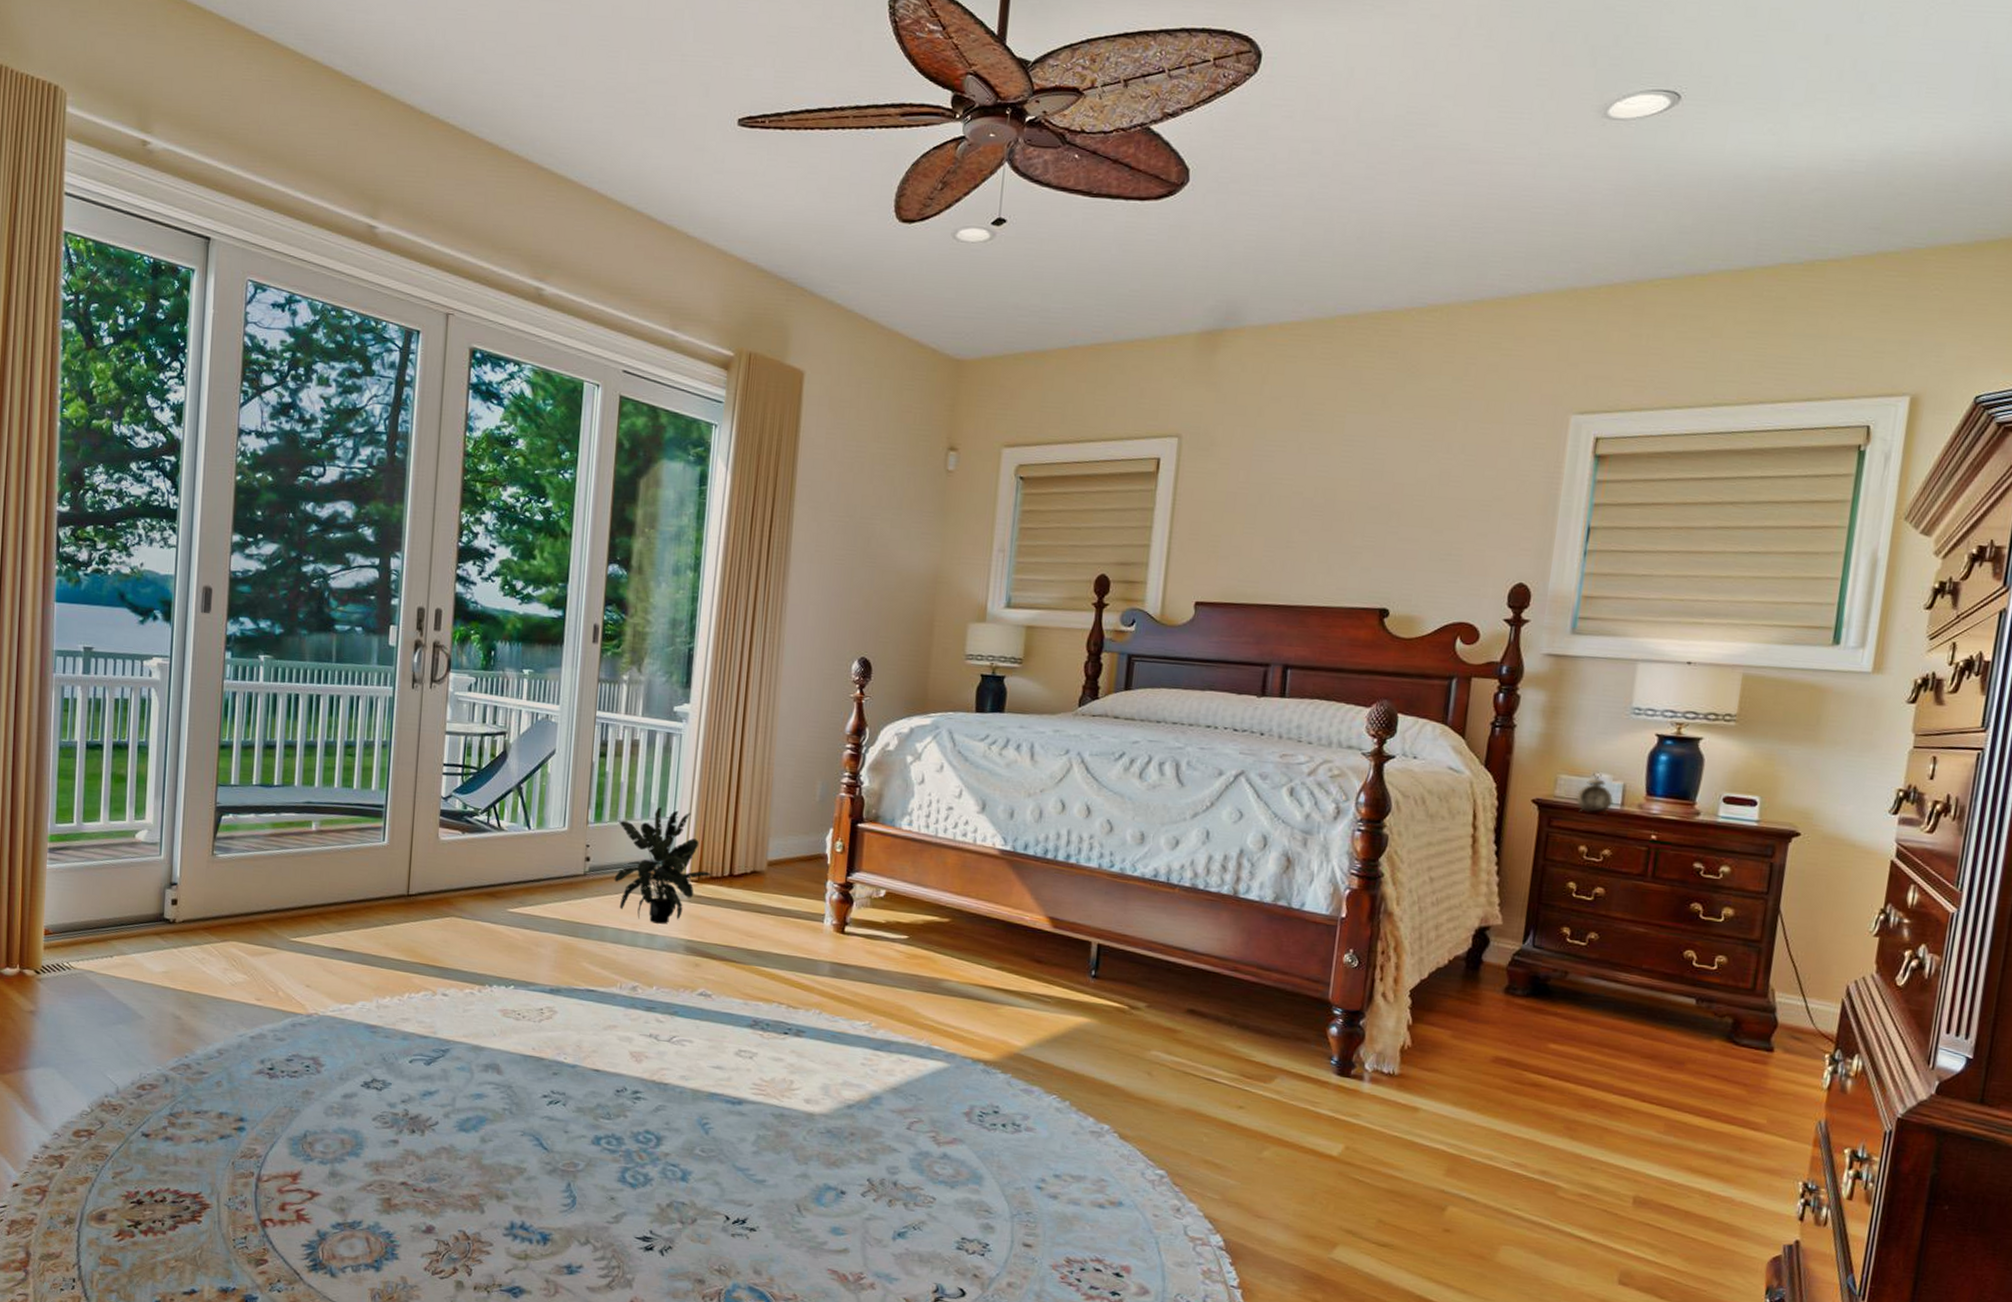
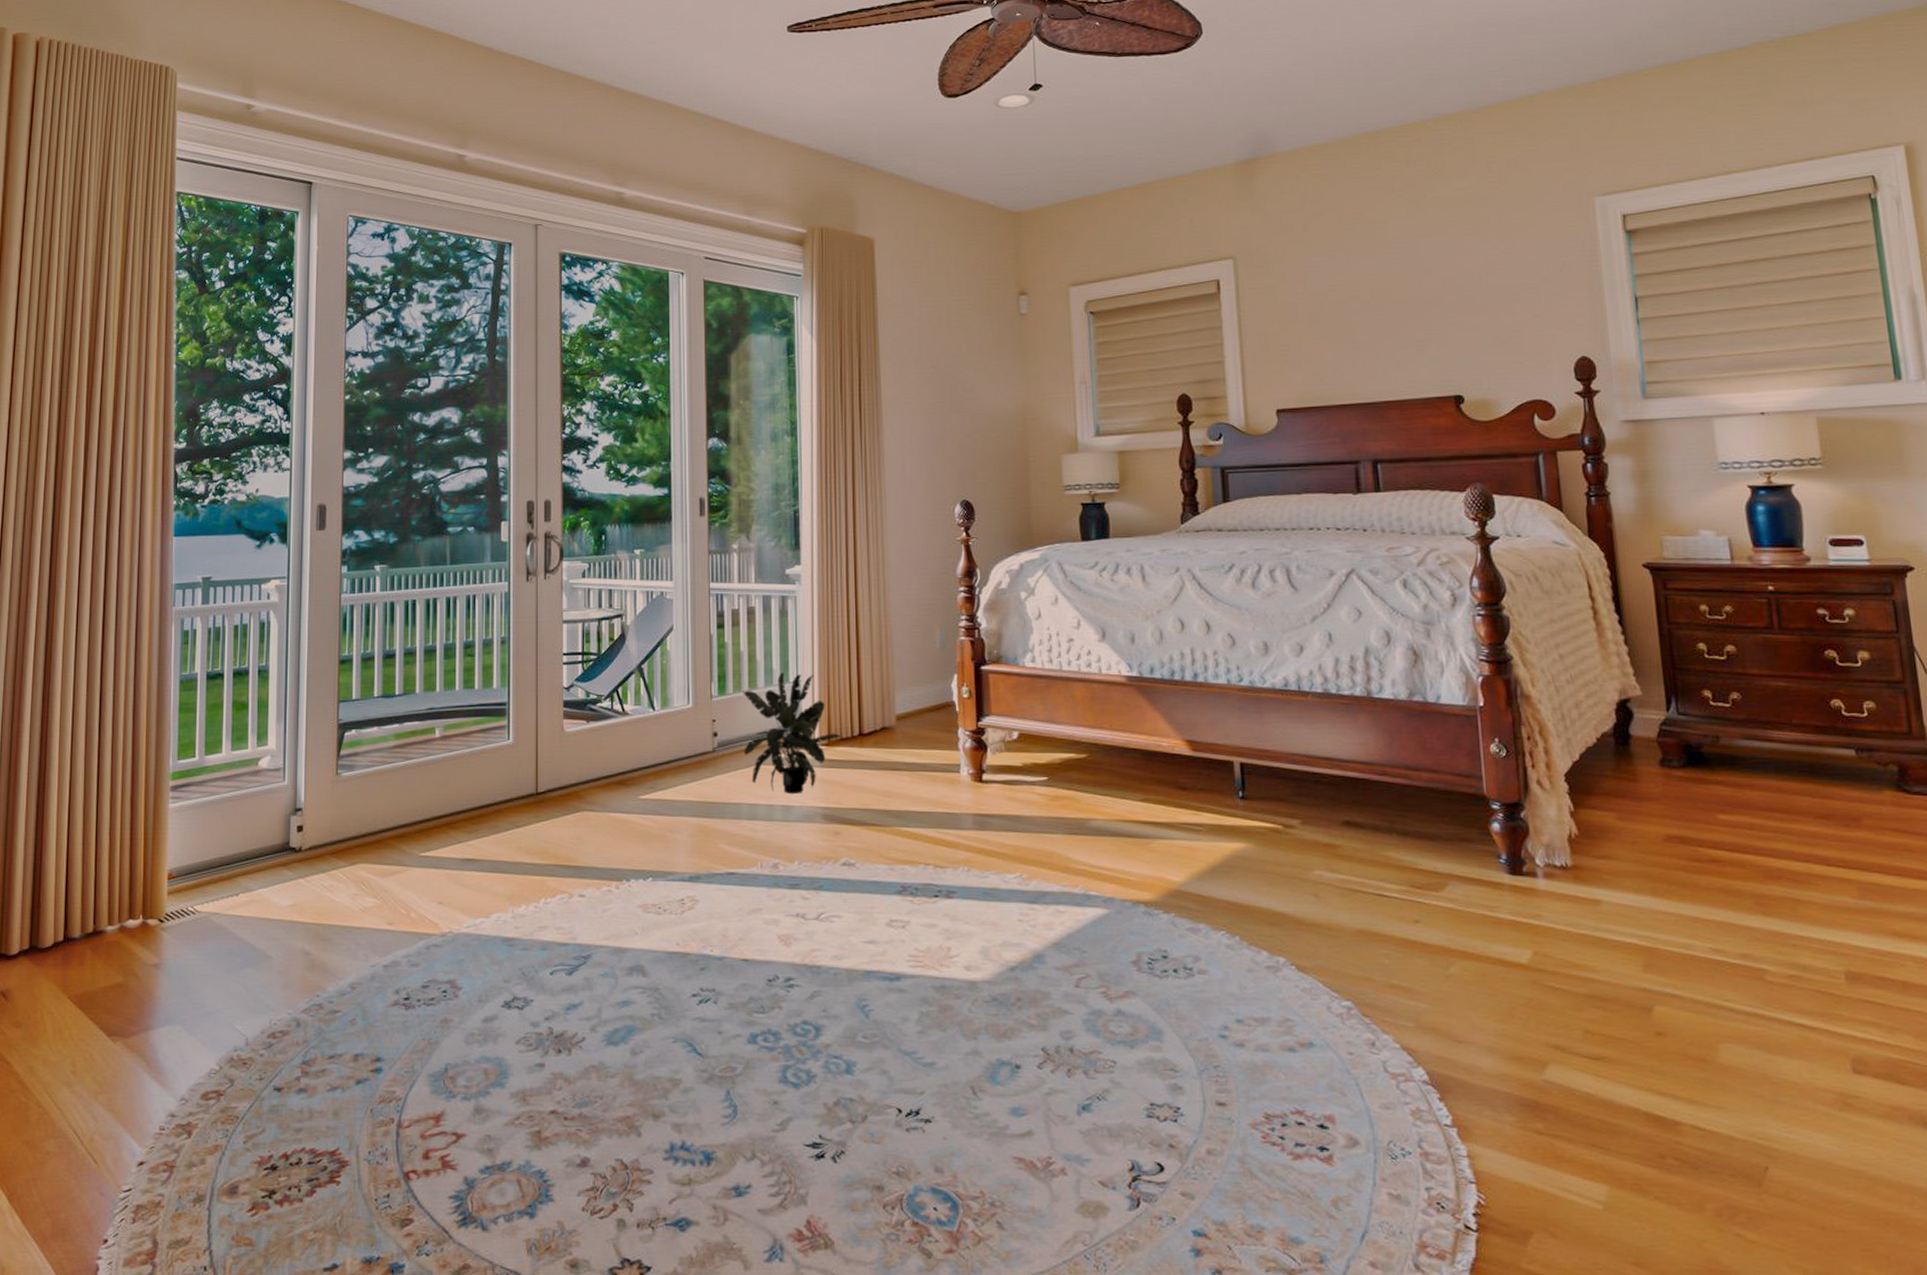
alarm clock: present [1576,771,1613,816] -> none [1685,528,1722,572]

